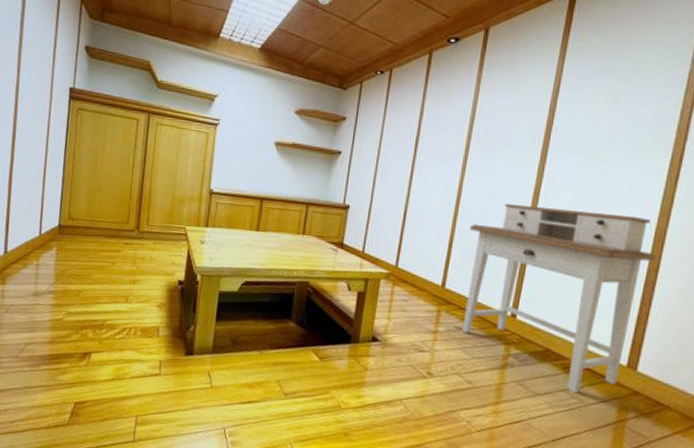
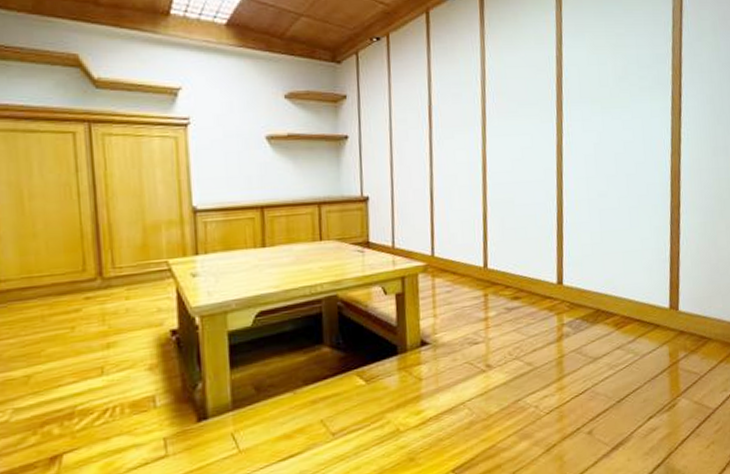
desk: present [462,203,656,394] -> none [500,158,676,349]

